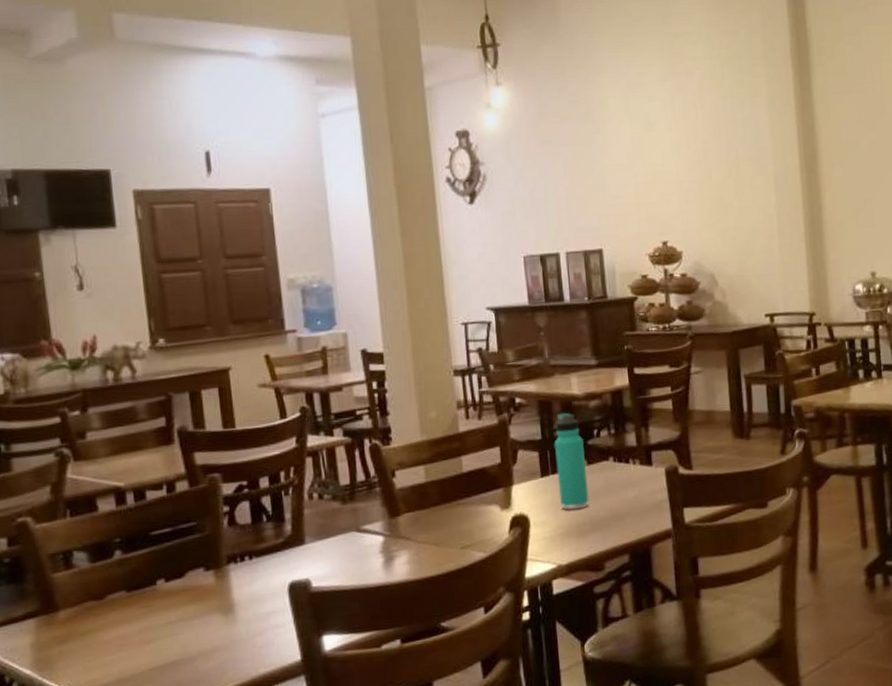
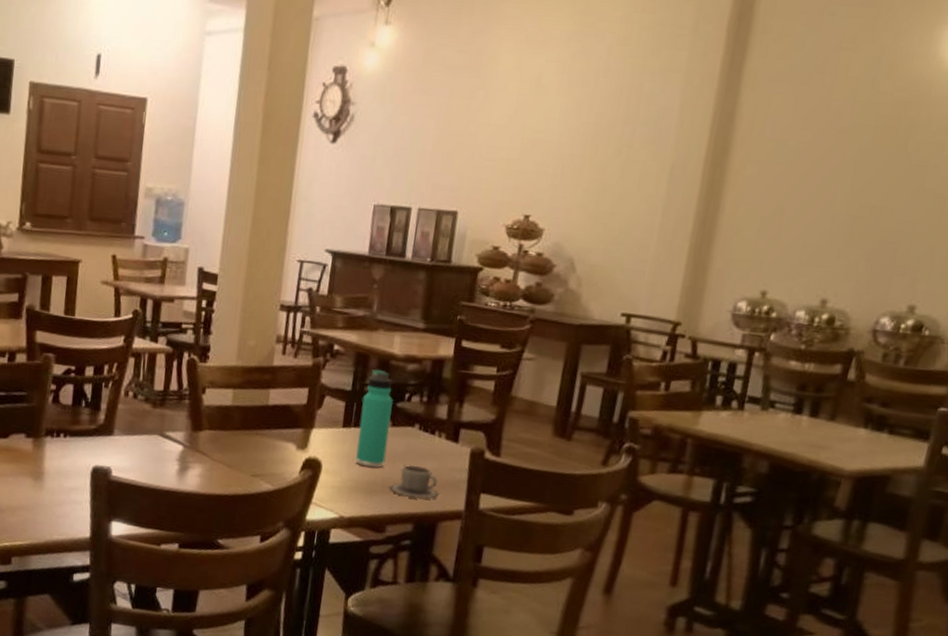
cup: none [598,496,646,529] -> present [389,465,439,499]

